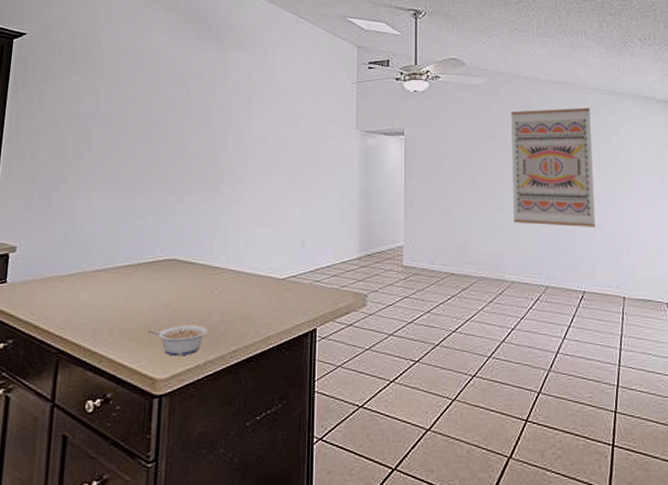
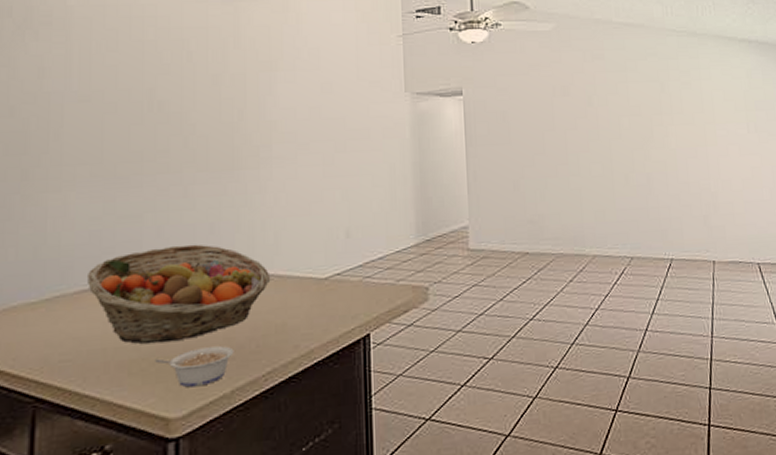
fruit basket: none [102,241,240,318] -> present [88,244,271,345]
wall art: present [511,107,595,227] -> none [583,52,681,189]

